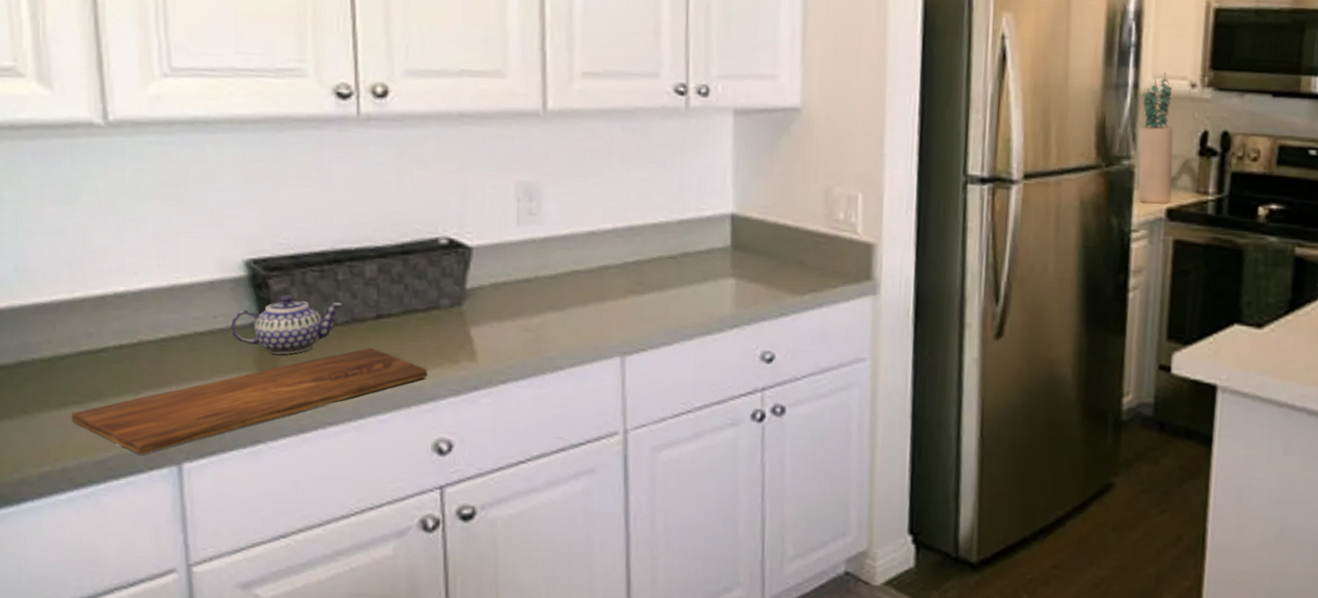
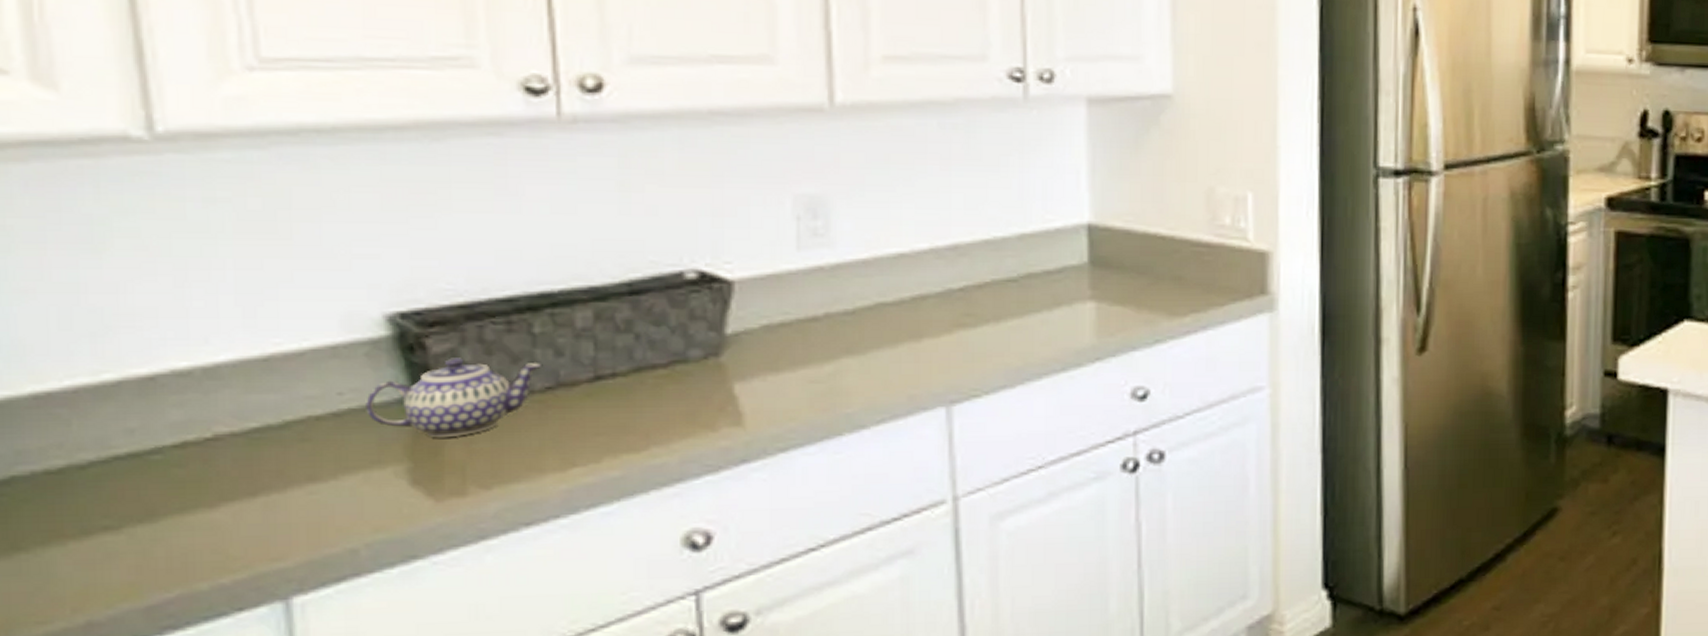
cutting board: present [72,348,428,455] -> none [101,420,673,592]
vase: present [1138,72,1174,205] -> none [1572,46,1612,193]

